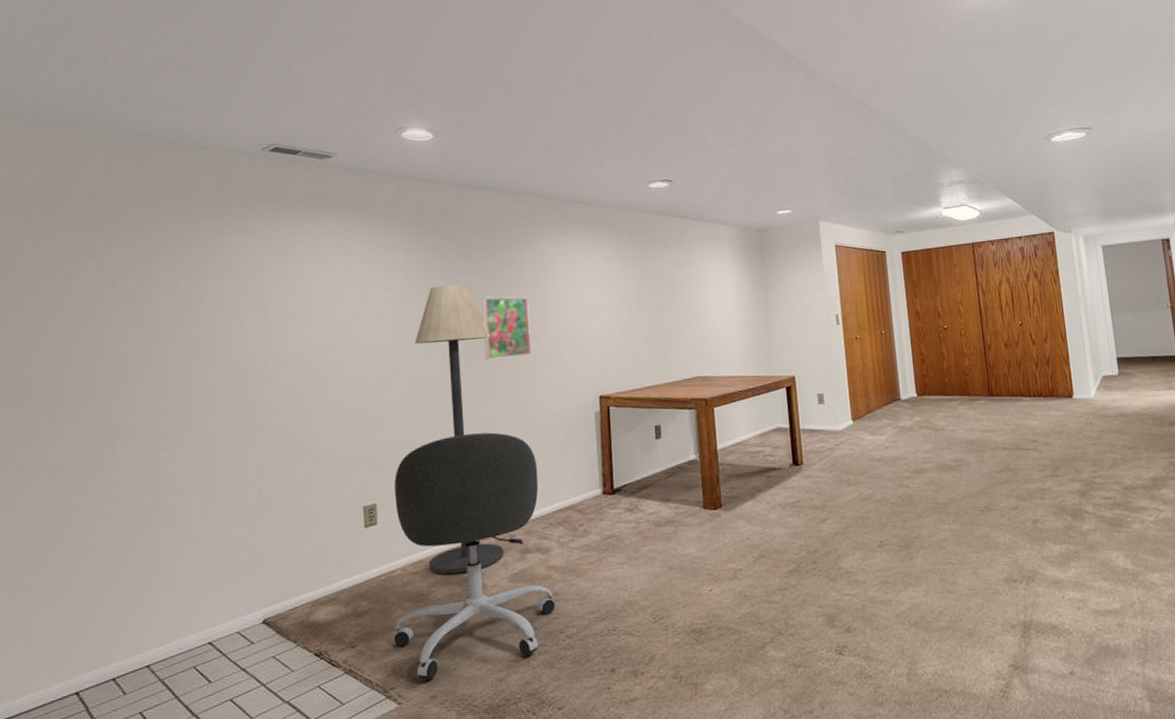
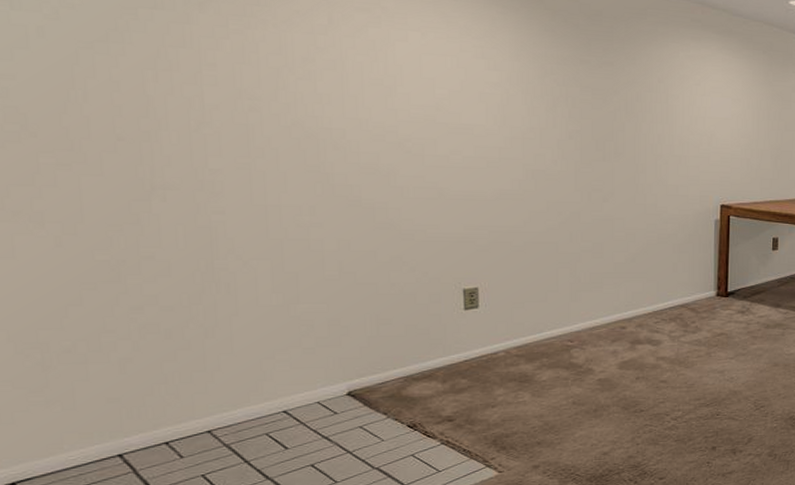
office chair: present [393,432,556,680] -> none [495,228,663,452]
floor lamp: present [414,285,504,575] -> none [525,73,614,359]
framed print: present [481,296,532,360] -> none [601,92,655,158]

